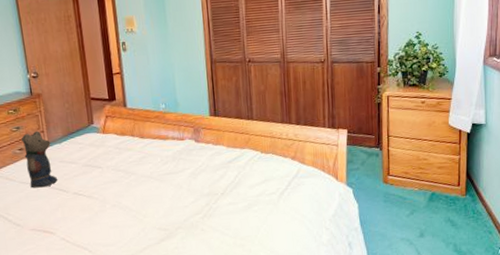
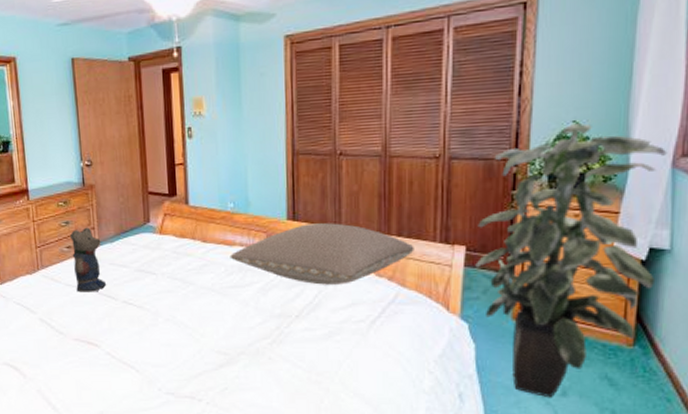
pillow: none [164,116,310,167] -> present [230,223,414,285]
indoor plant: none [355,34,480,240] -> present [475,123,667,398]

